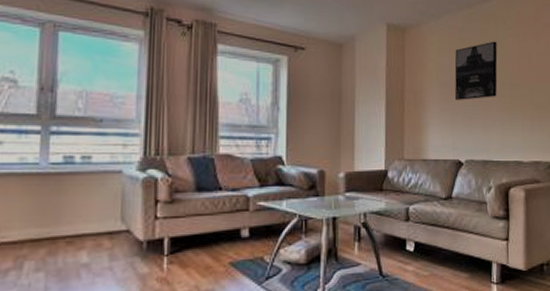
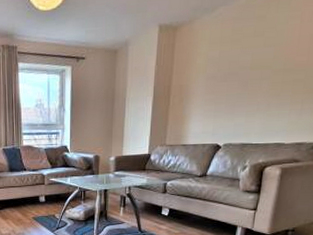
wall art: present [454,41,498,100] -> none [220,26,275,90]

